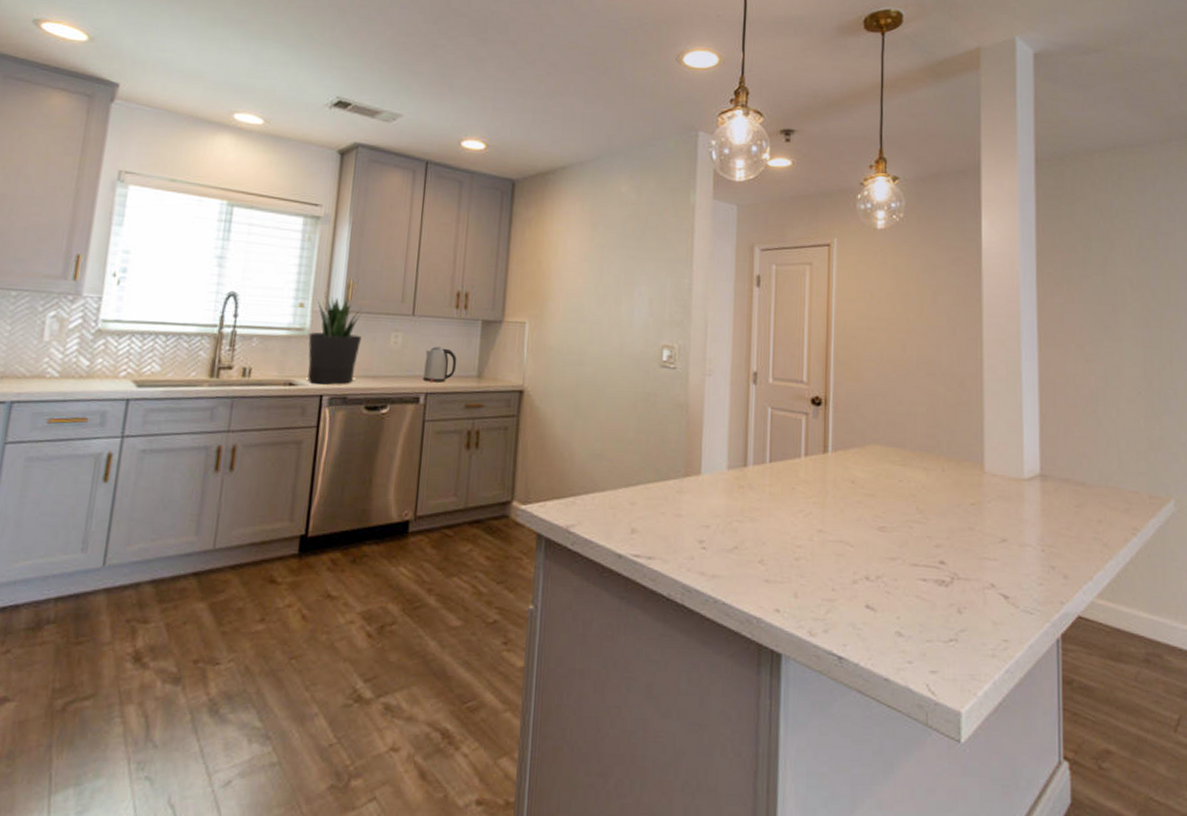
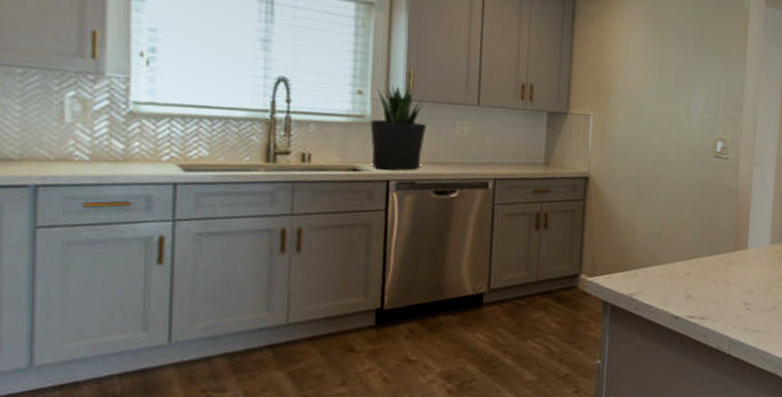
kettle: present [423,346,457,383] -> none [491,135,524,169]

